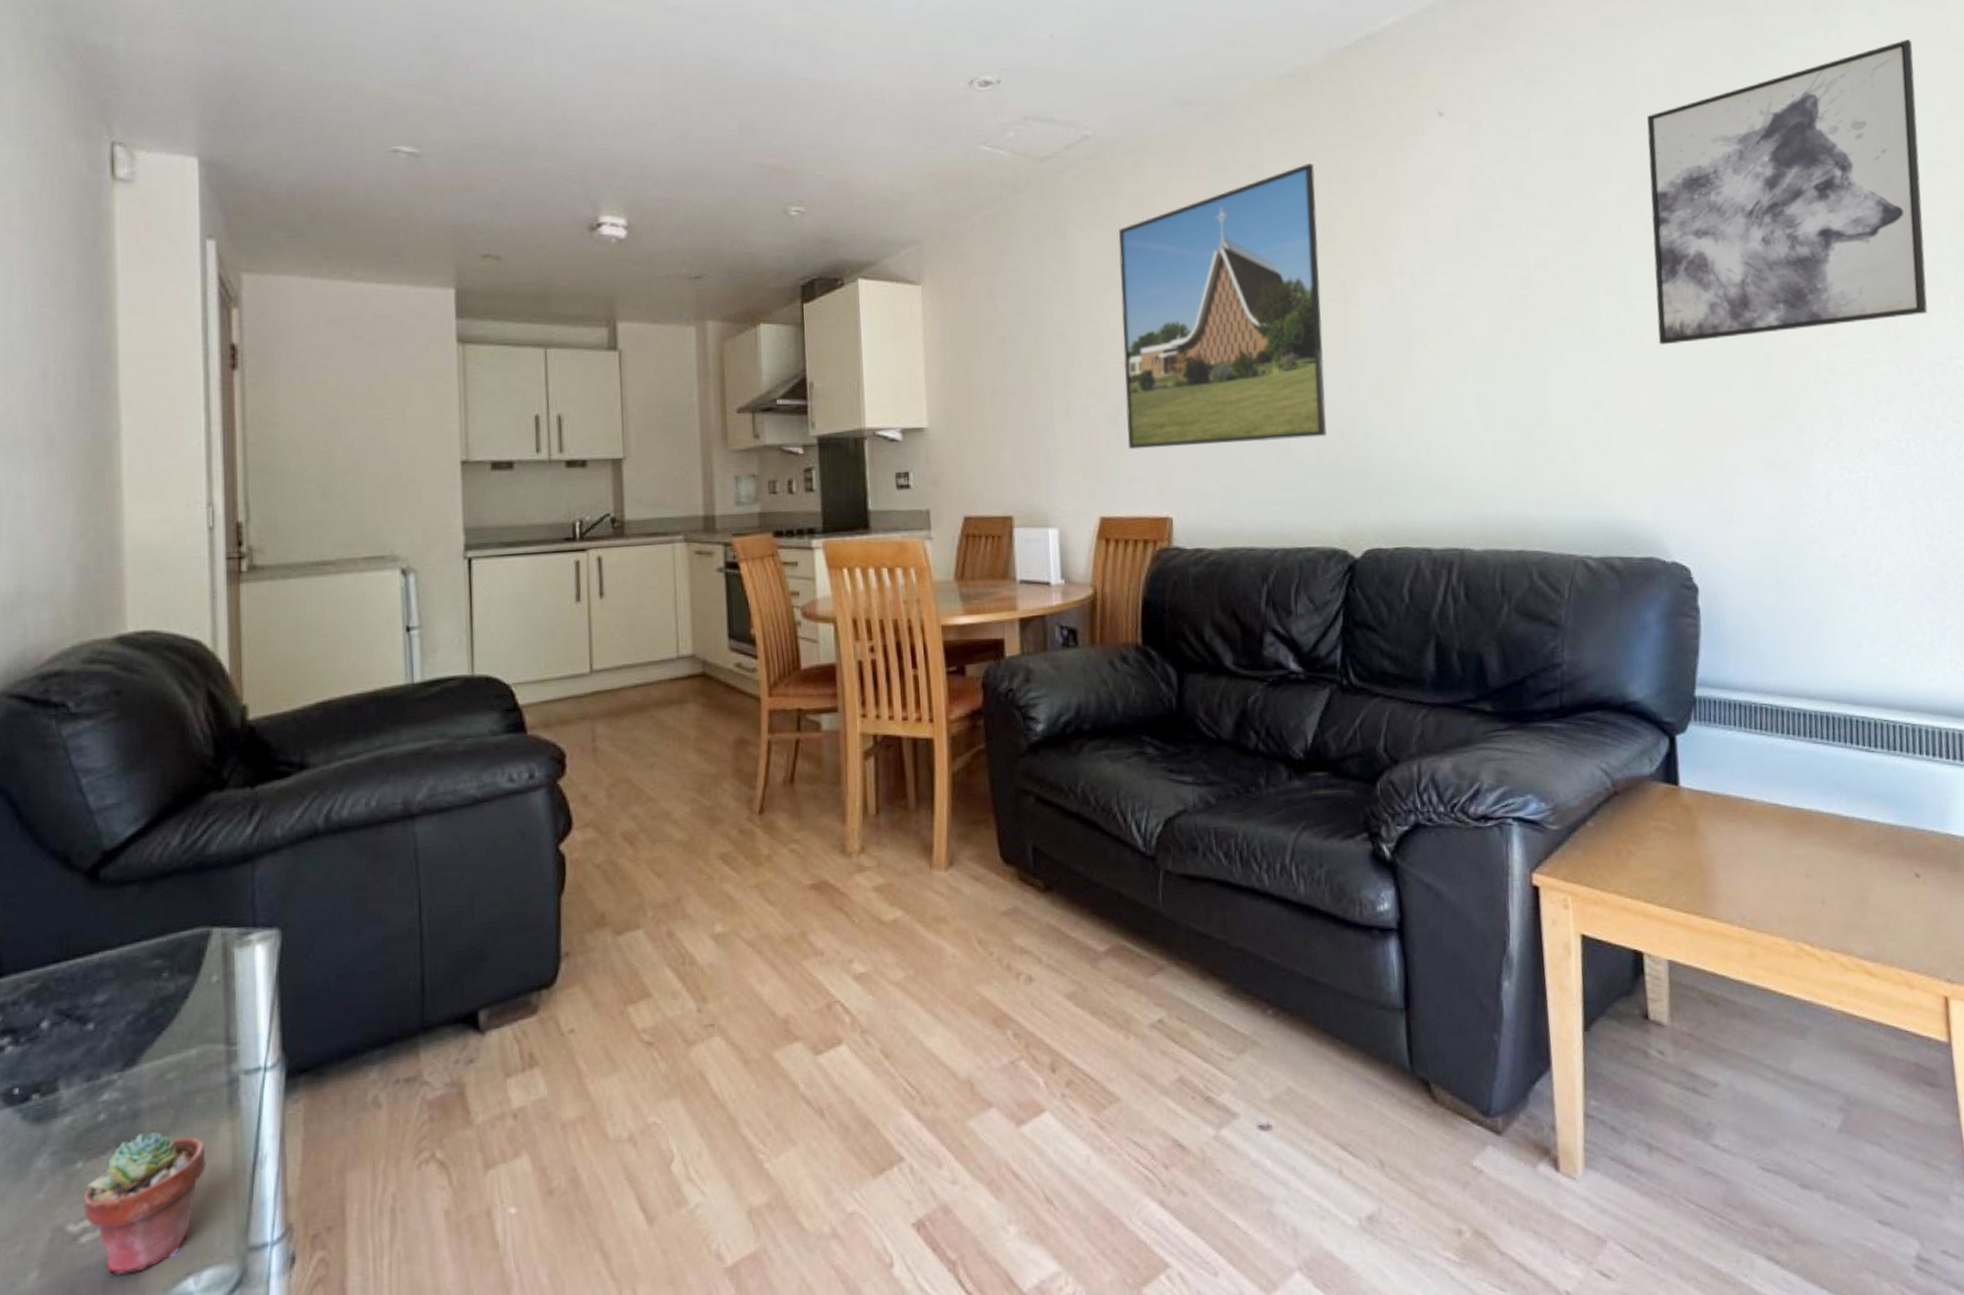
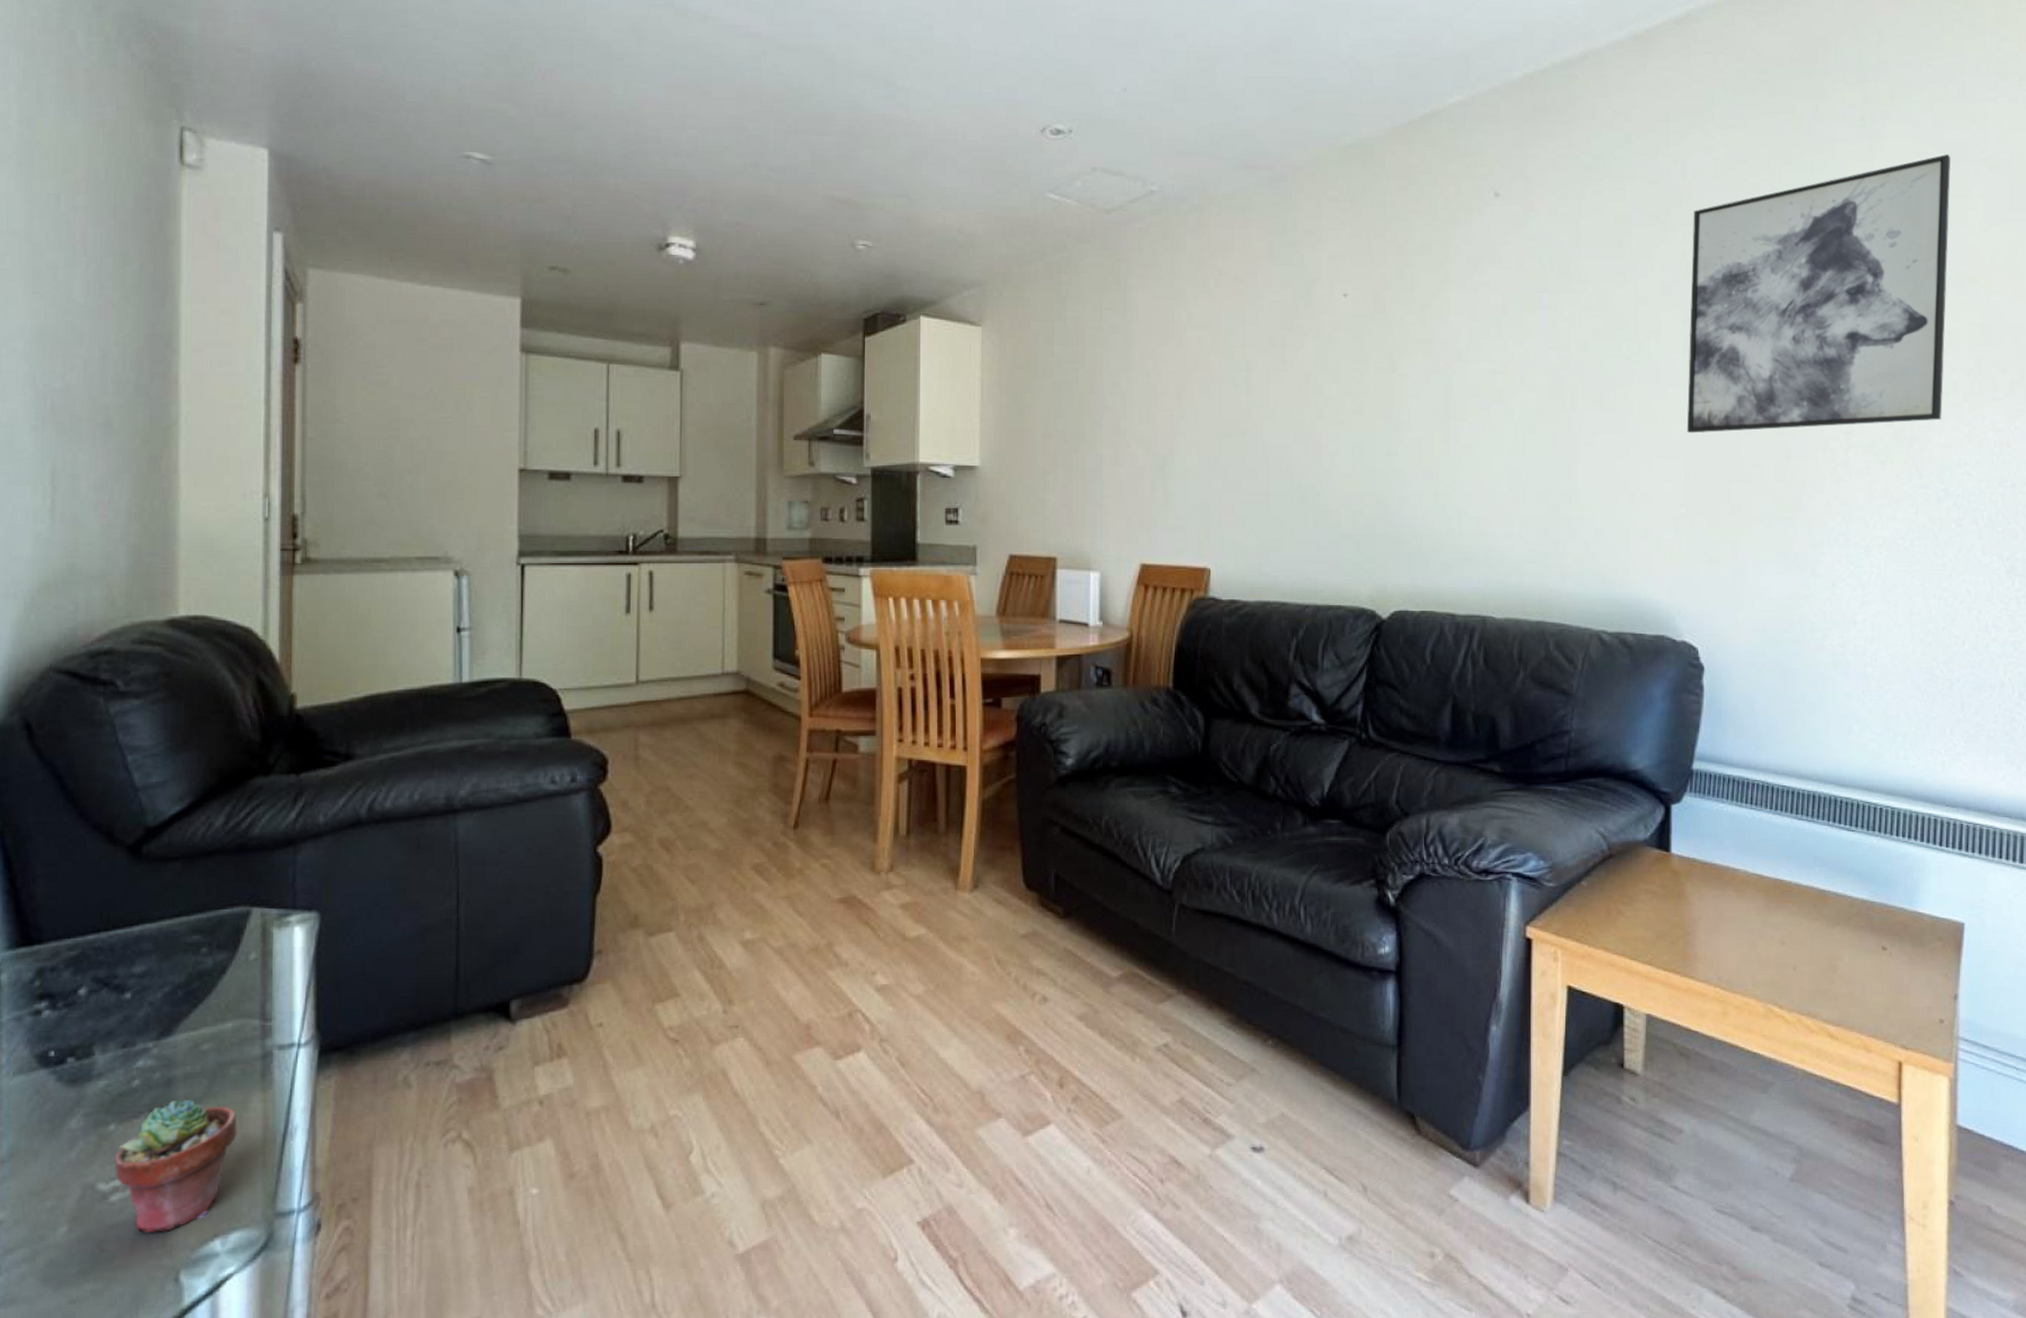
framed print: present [1118,163,1328,450] -> none [1172,234,1371,501]

